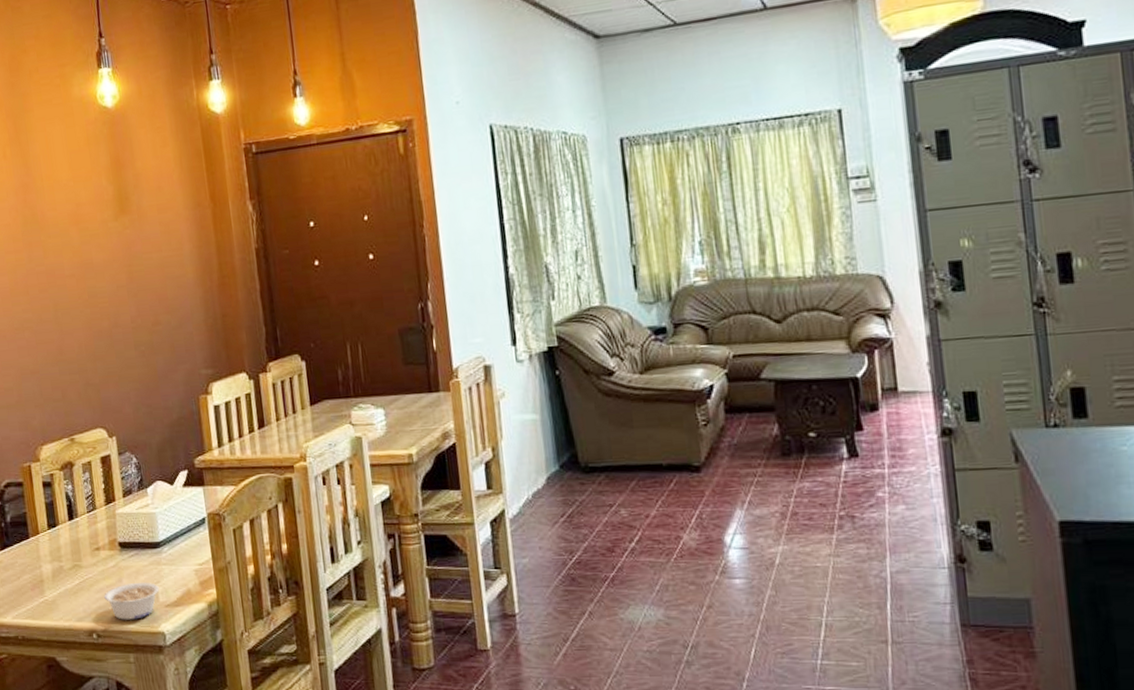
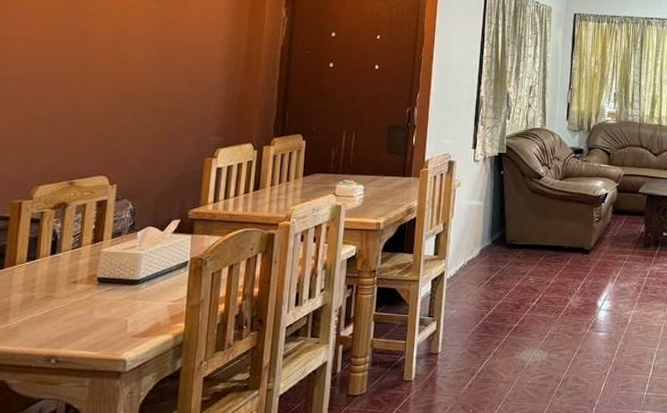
legume: present [104,582,159,620] -> none [71,314,129,348]

